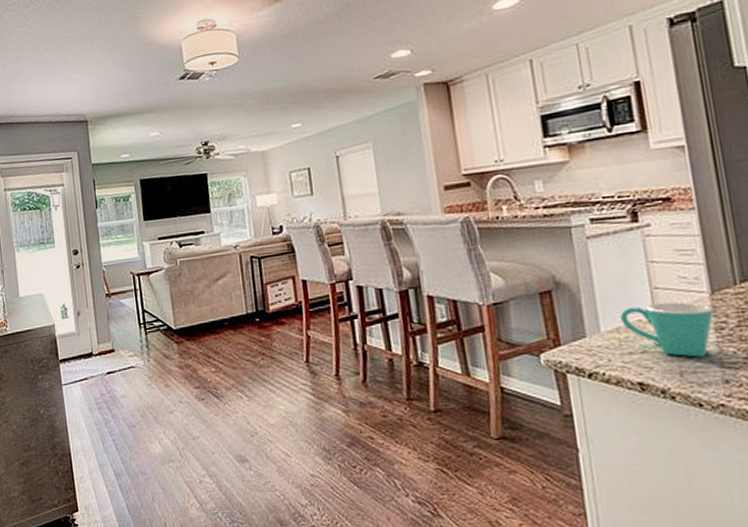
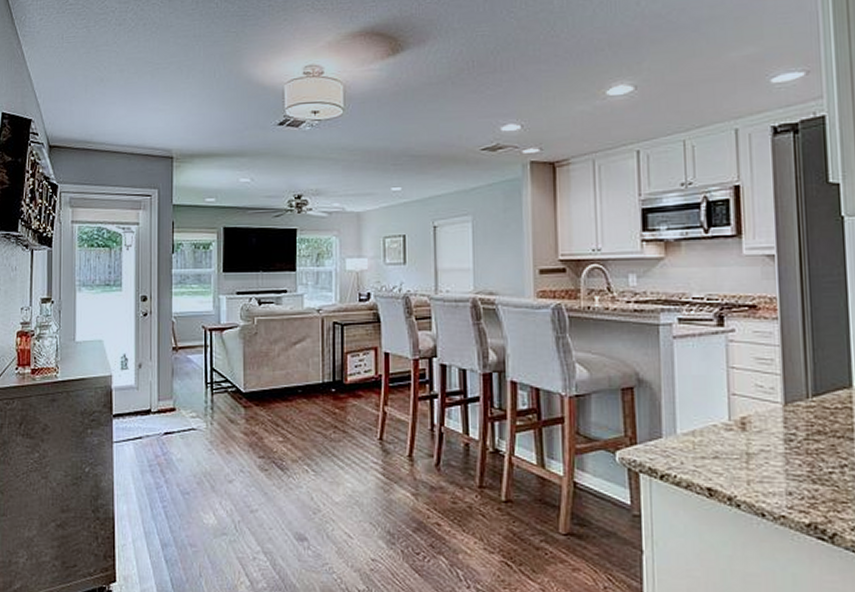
mug: present [620,302,715,358] -> none [697,409,786,468]

